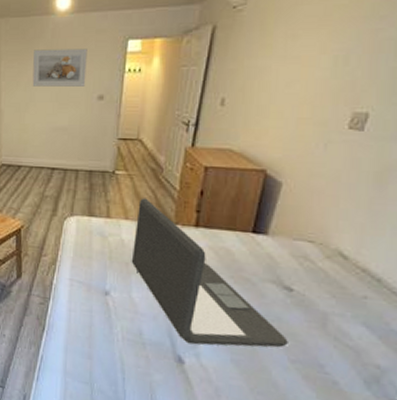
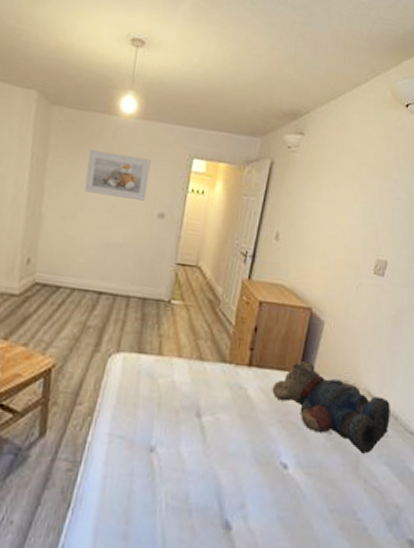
laptop: present [131,198,288,348] -> none [181,332,328,505]
teddy bear: none [222,221,371,313] -> present [272,360,390,454]

